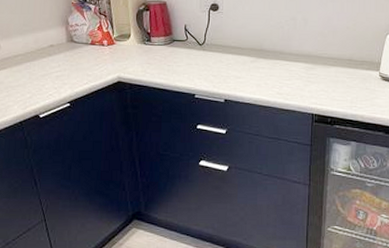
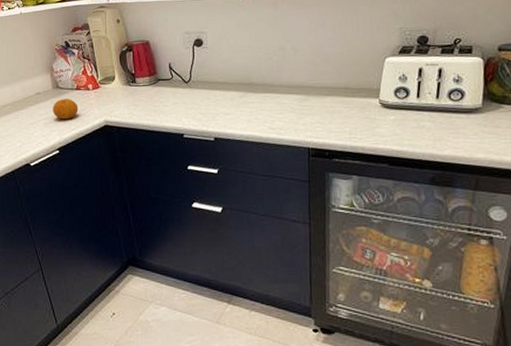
fruit: none [66,52,92,74] -> present [53,98,78,120]

